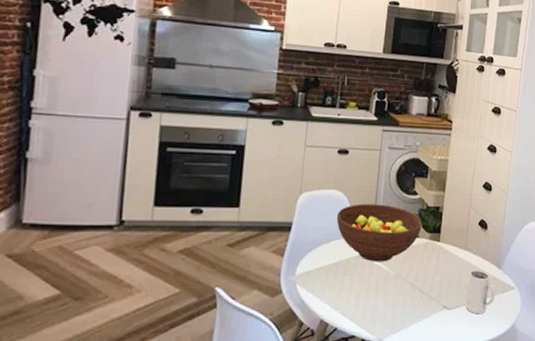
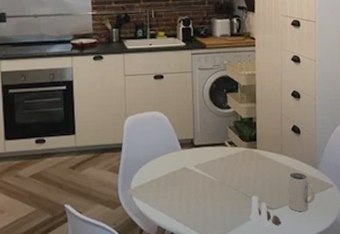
fruit bowl: present [336,203,422,262] -> none [160,120,238,172]
salt and pepper shaker set: none [422,292,456,327] -> present [249,195,281,226]

